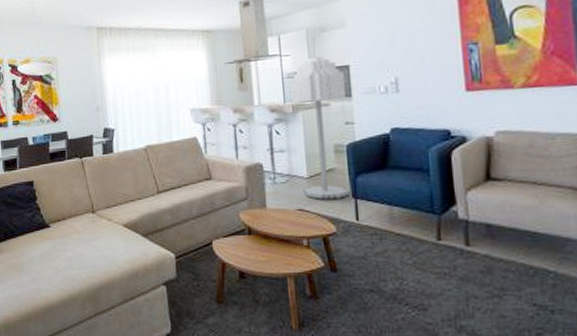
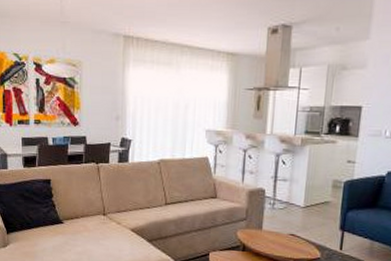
floor lamp: present [290,56,350,199] -> none [297,93,356,229]

